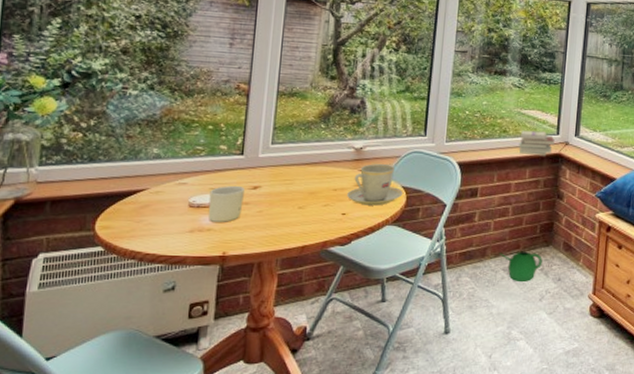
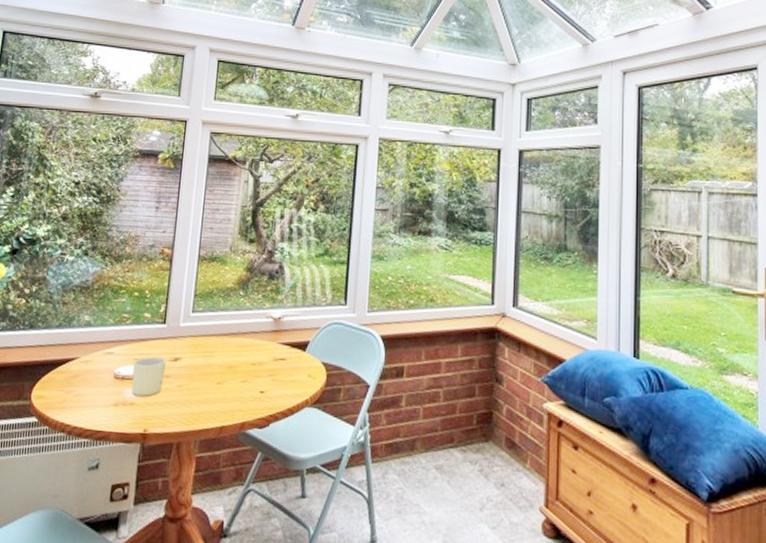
teacup: present [347,164,403,206] -> none [265,336,323,384]
watering can: present [498,251,542,281] -> none [429,445,481,485]
books: present [519,130,555,156] -> none [448,299,489,331]

